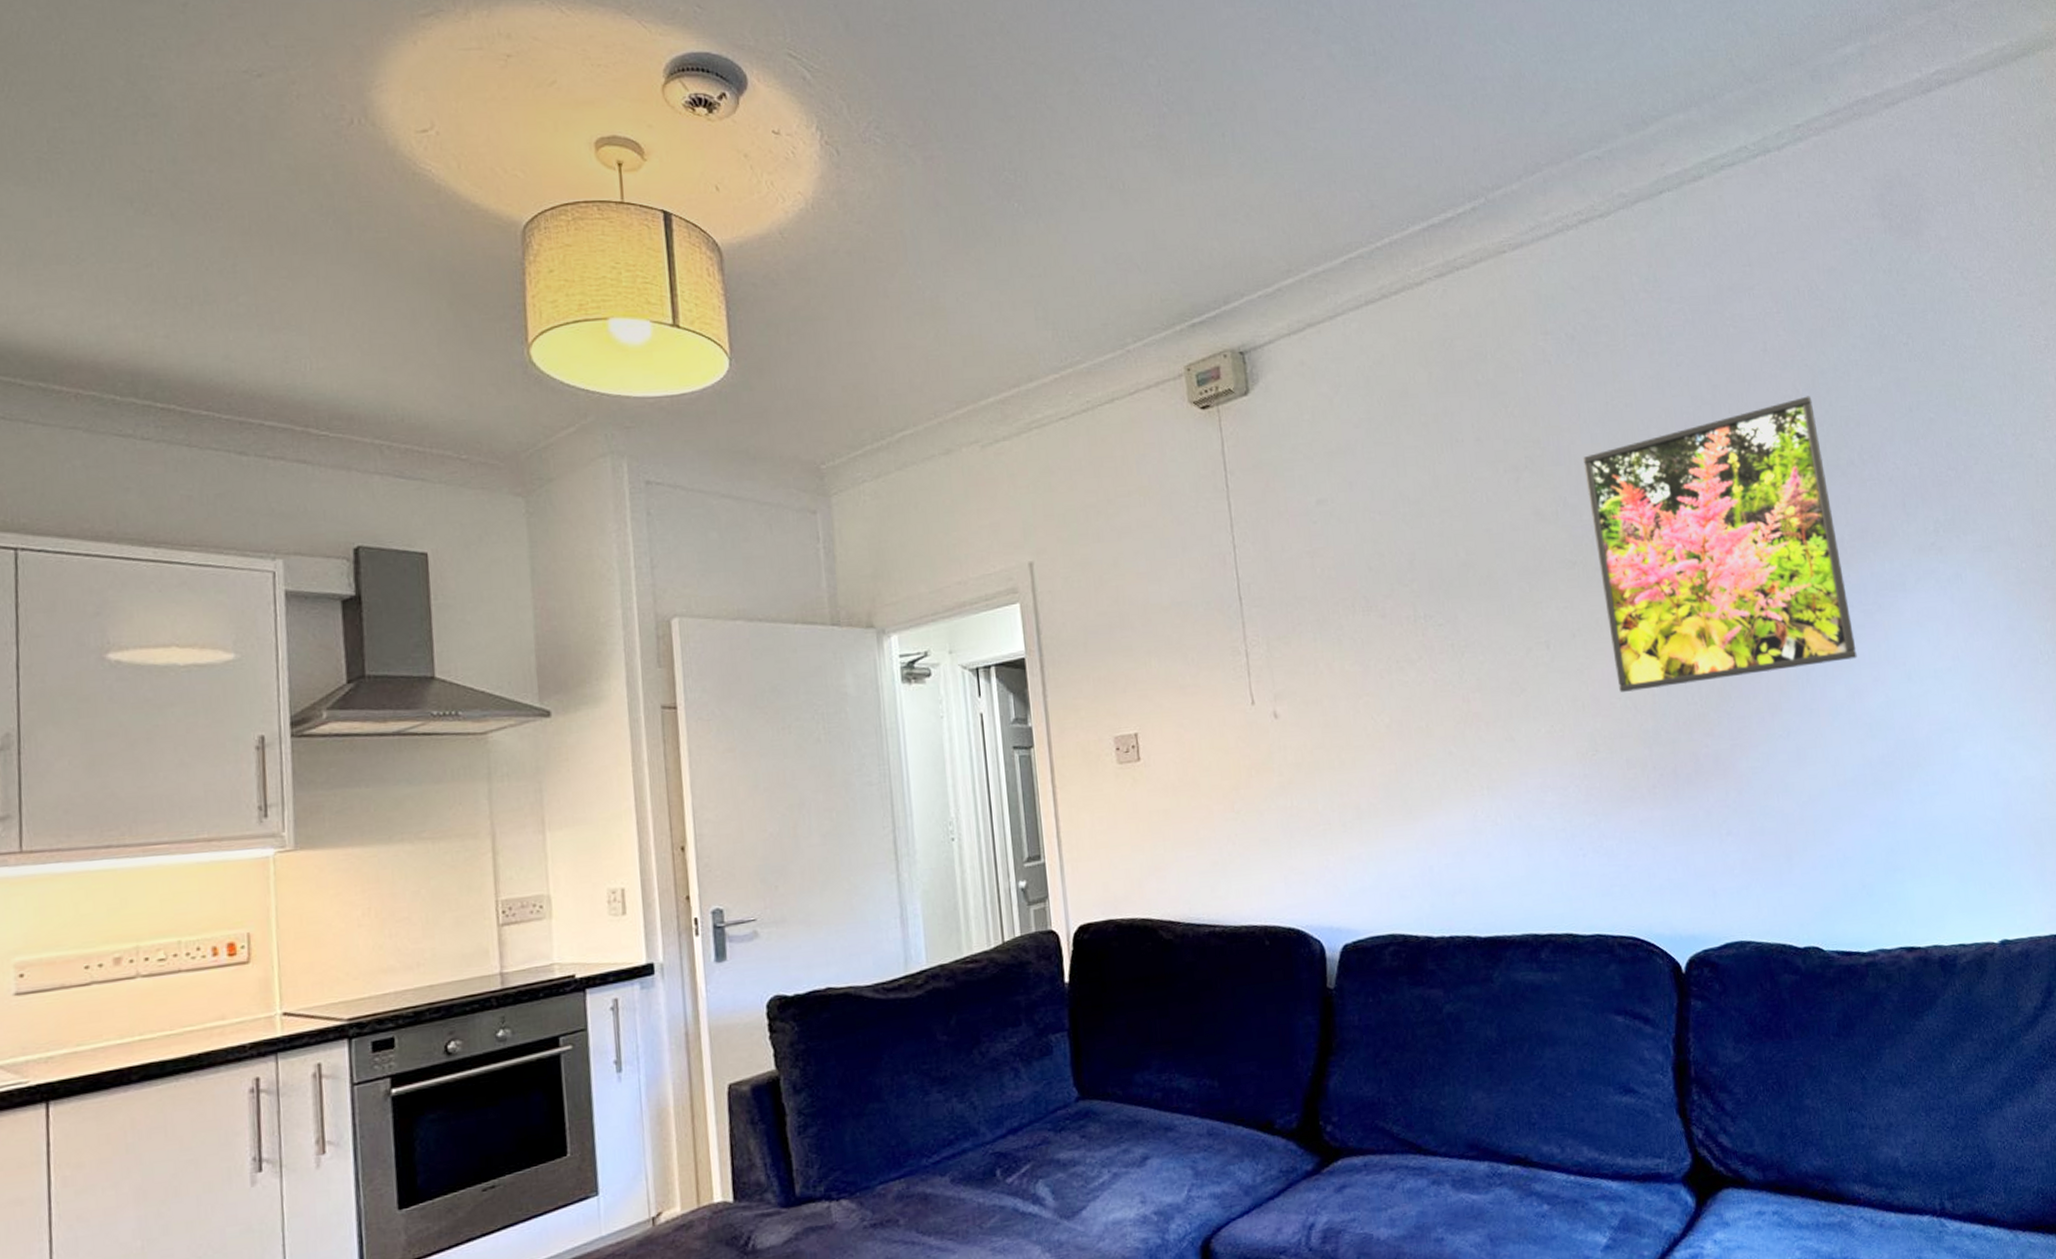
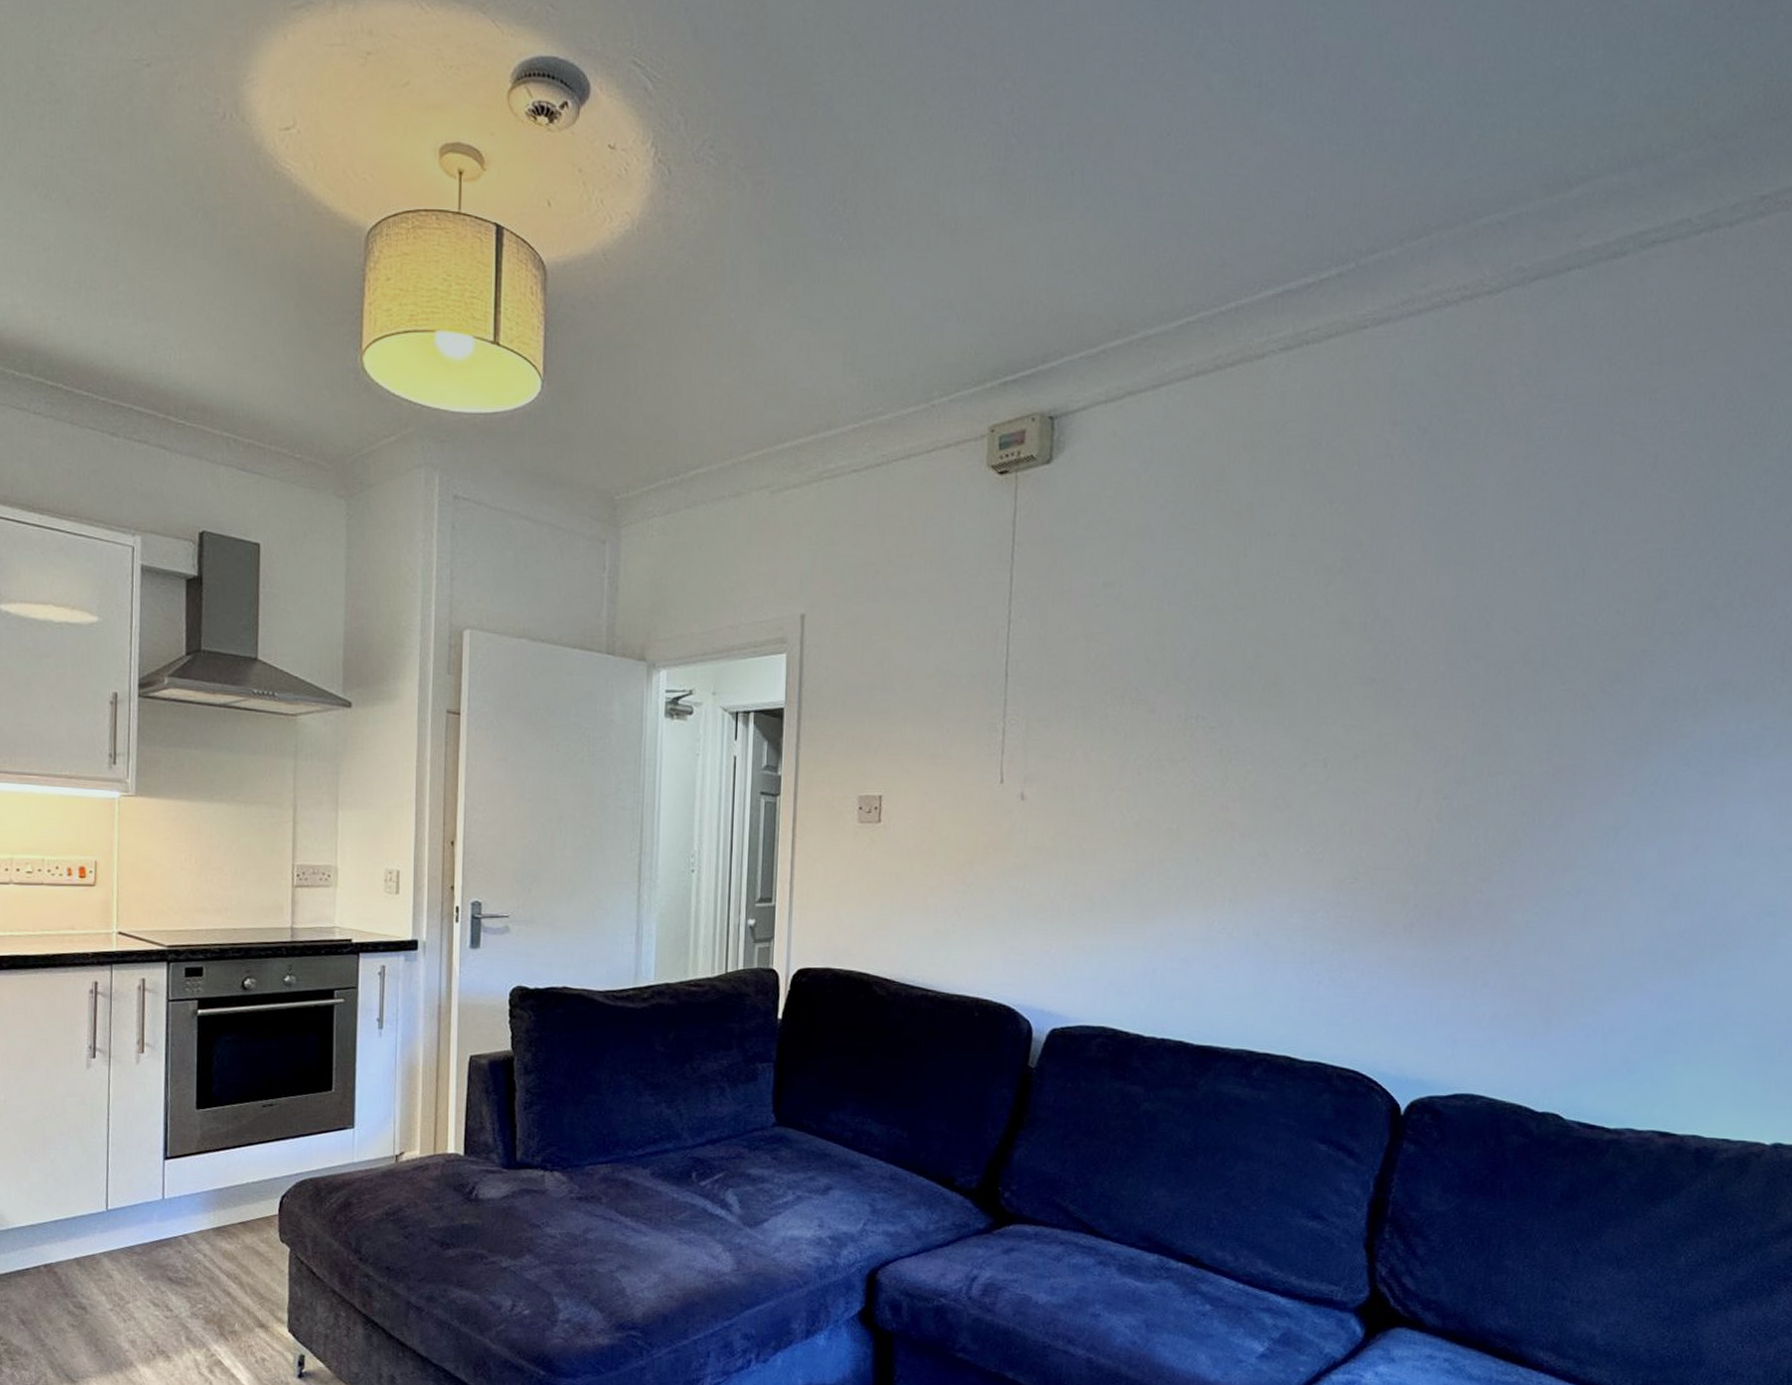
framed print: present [1583,396,1857,692] -> none [1395,522,1699,824]

